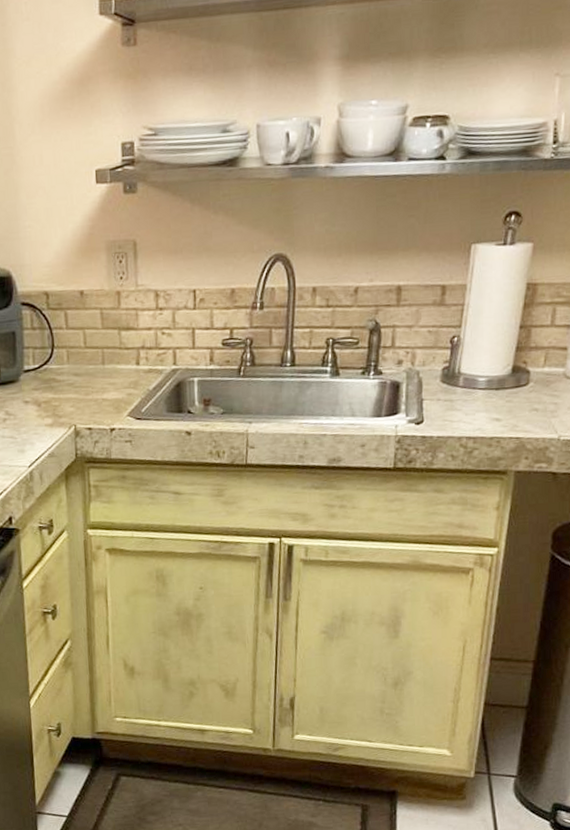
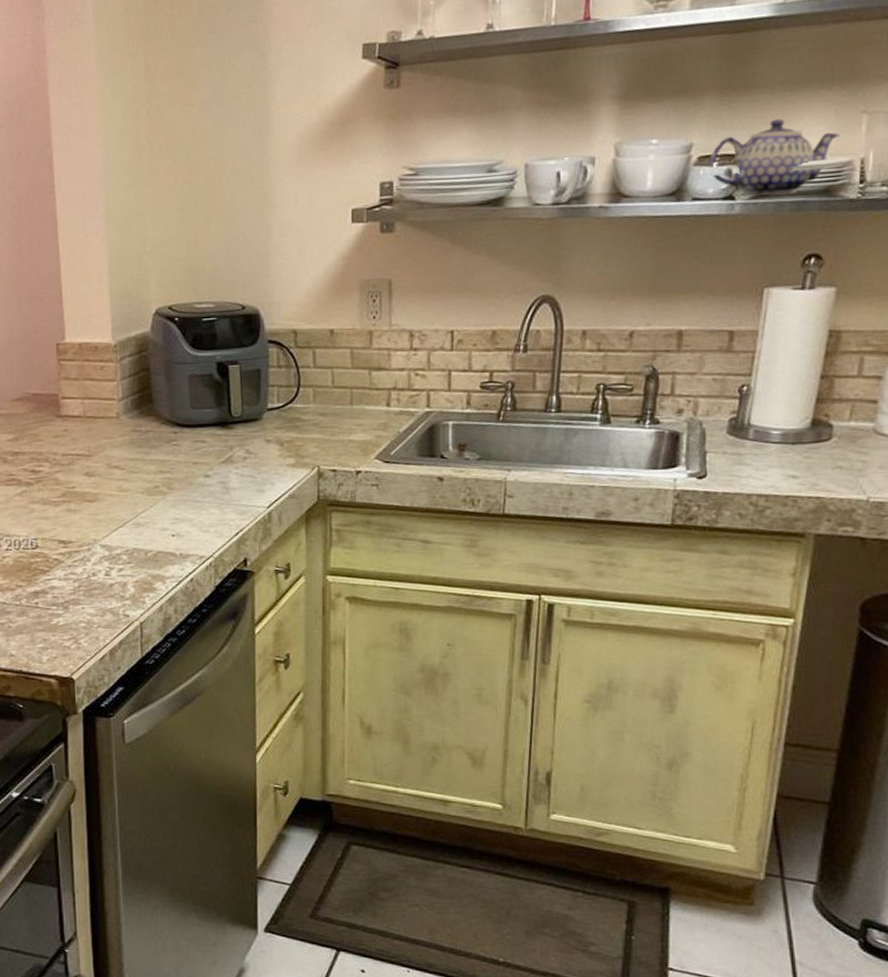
teapot: none [423,80,536,157] -> present [709,118,840,197]

